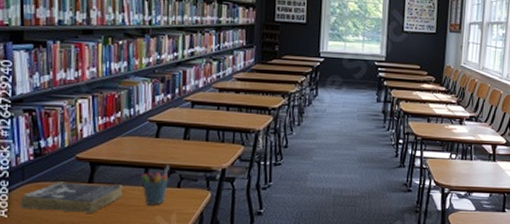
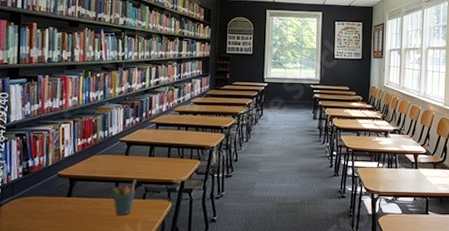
book: present [20,181,122,213] -> none [9,196,96,223]

